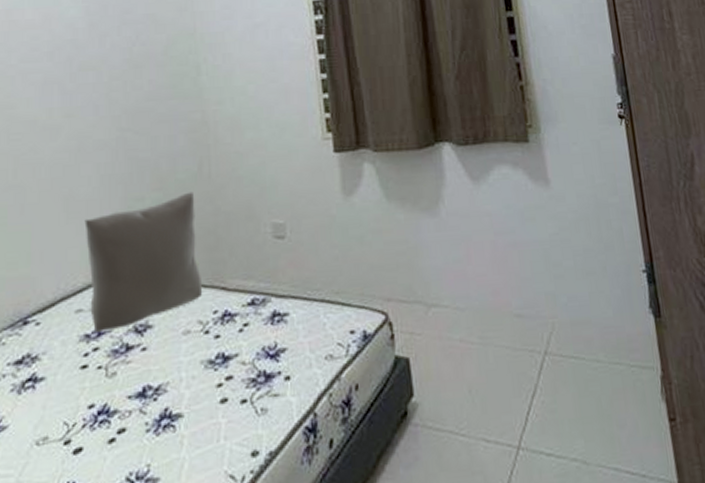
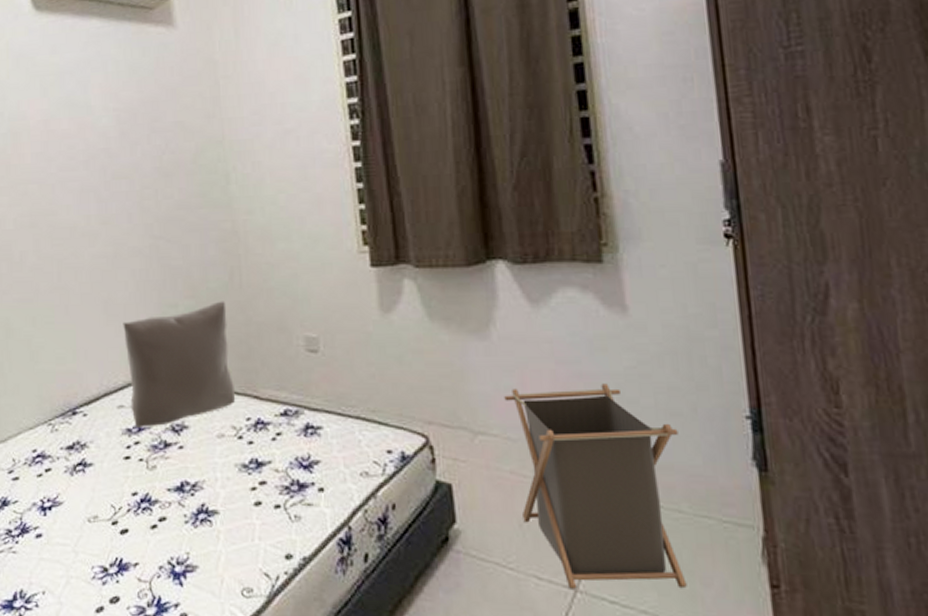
laundry basket: none [453,250,607,448] -> present [504,383,687,589]

